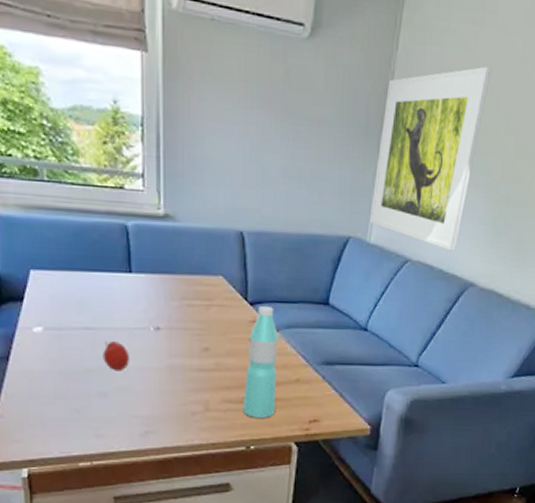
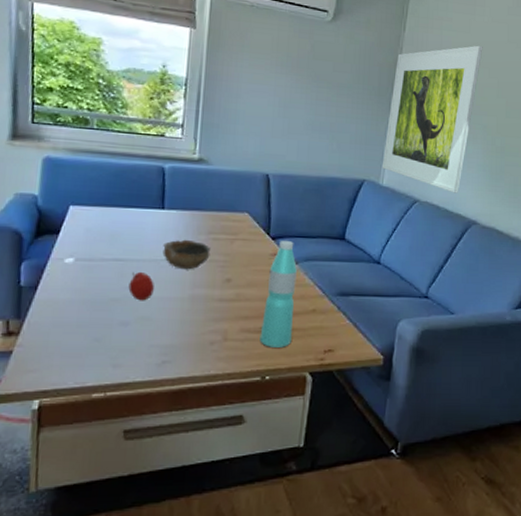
bowl: none [134,306,185,339] -> present [163,239,211,270]

